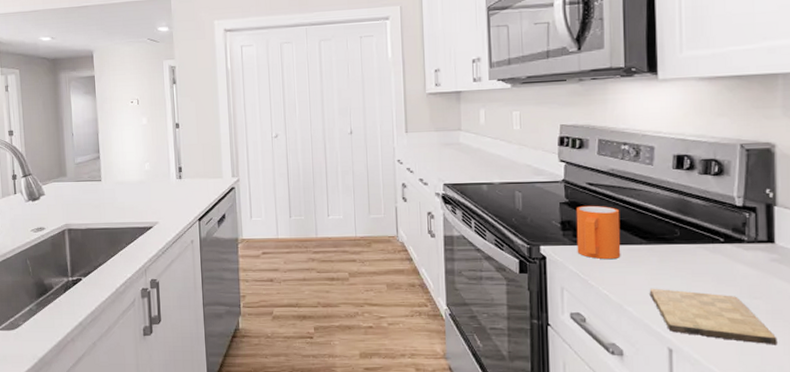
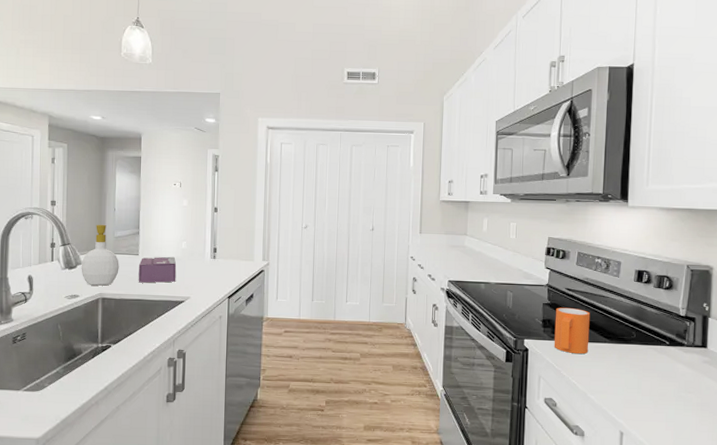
soap bottle: none [44,151,83,216] -> present [81,224,119,286]
tissue box: none [102,180,142,210] -> present [138,256,177,283]
cutting board: present [649,288,777,345] -> none [608,380,704,432]

